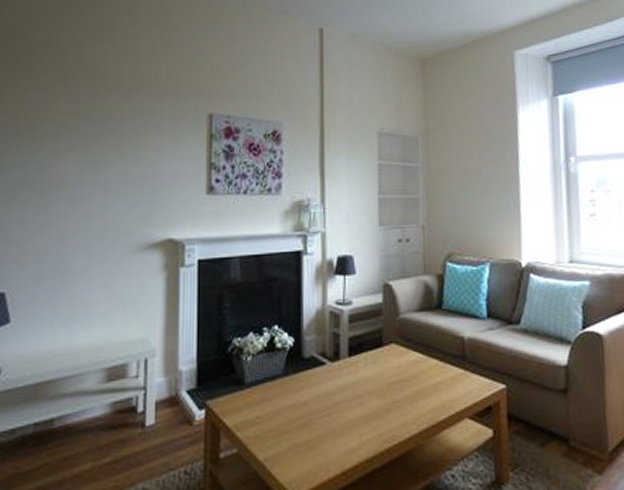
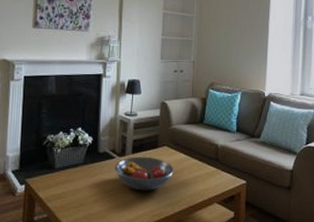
fruit bowl: none [326,359,407,408] -> present [115,156,174,191]

